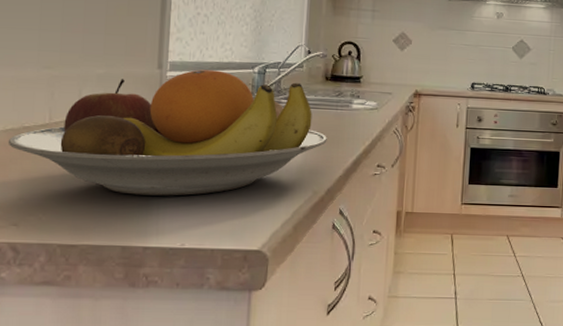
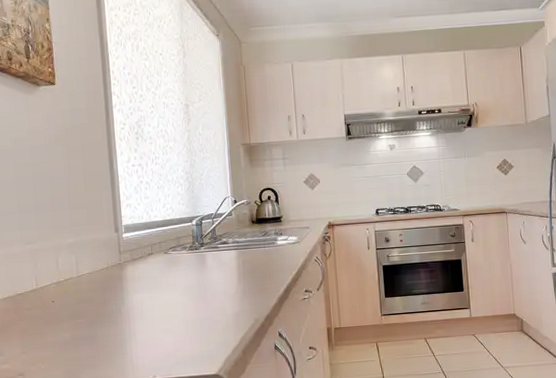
fruit bowl: present [8,69,327,196] -> none [7,227,260,340]

